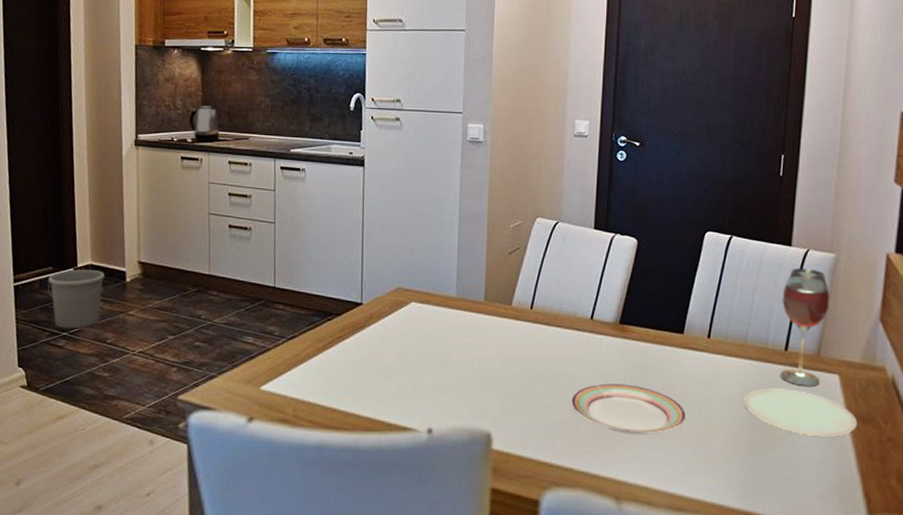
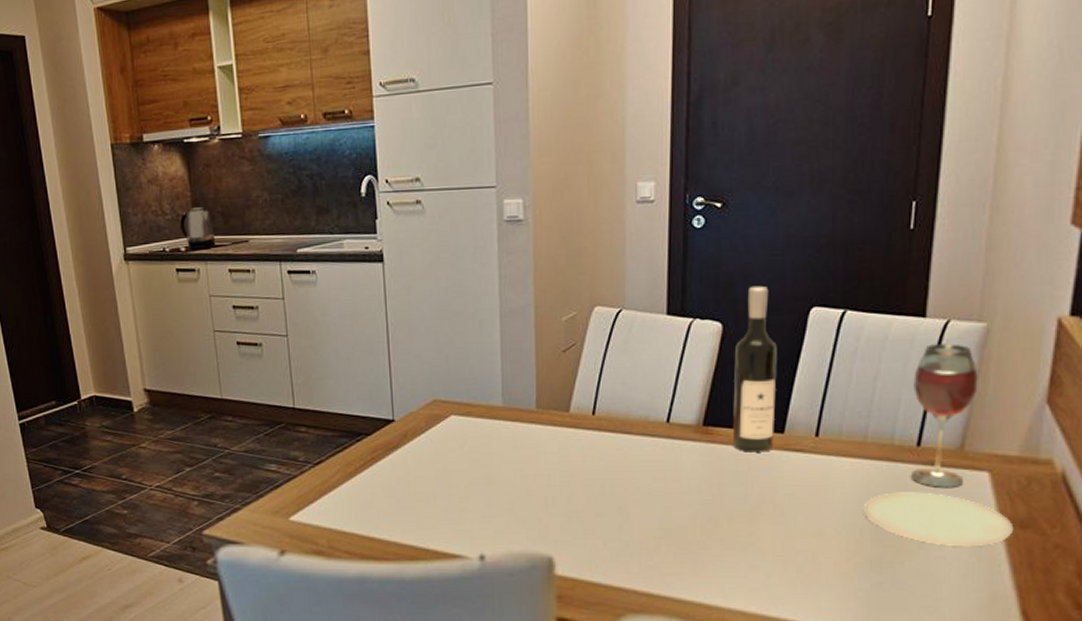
bucket: present [48,270,105,329] -> none [52,402,112,466]
plate: present [571,383,687,434] -> none [647,495,790,552]
bottle: none [642,211,679,349] -> present [732,285,777,452]

